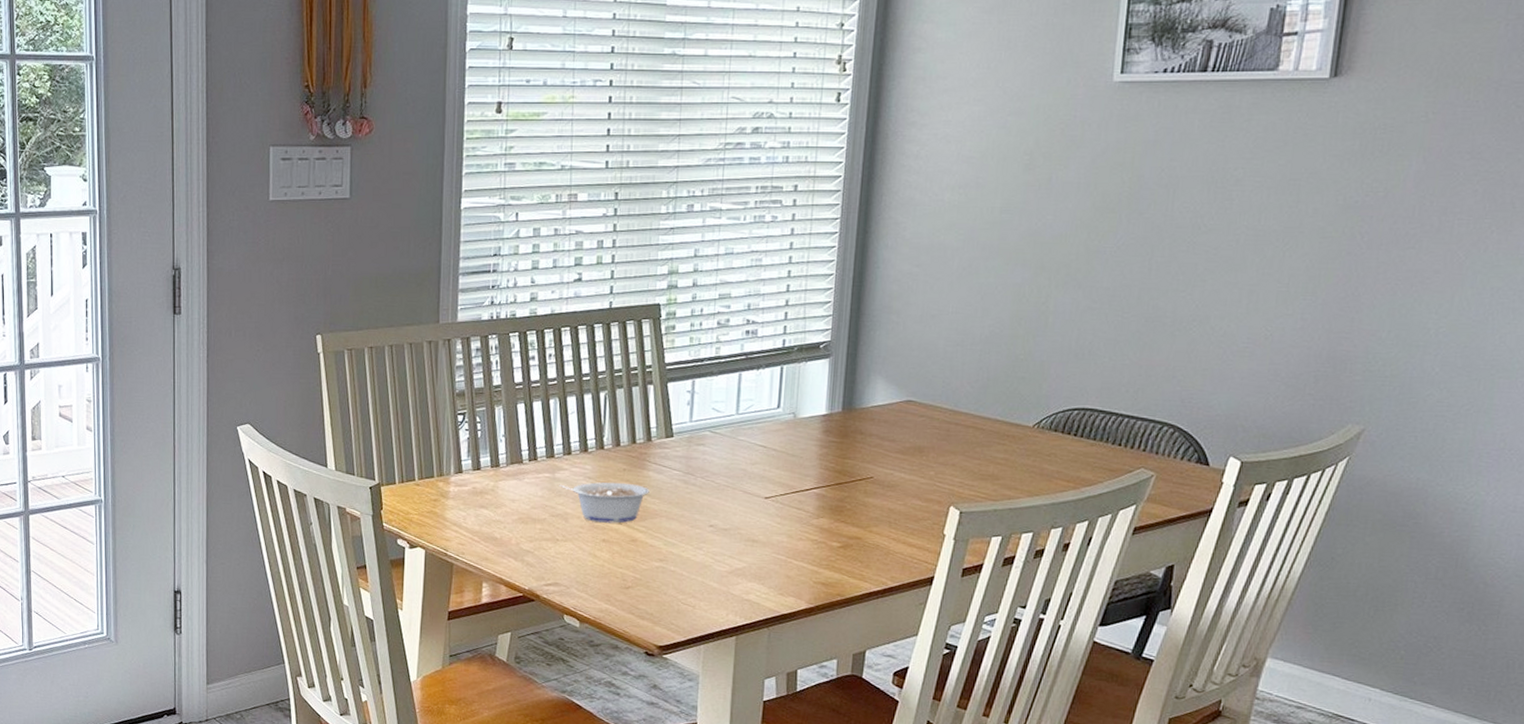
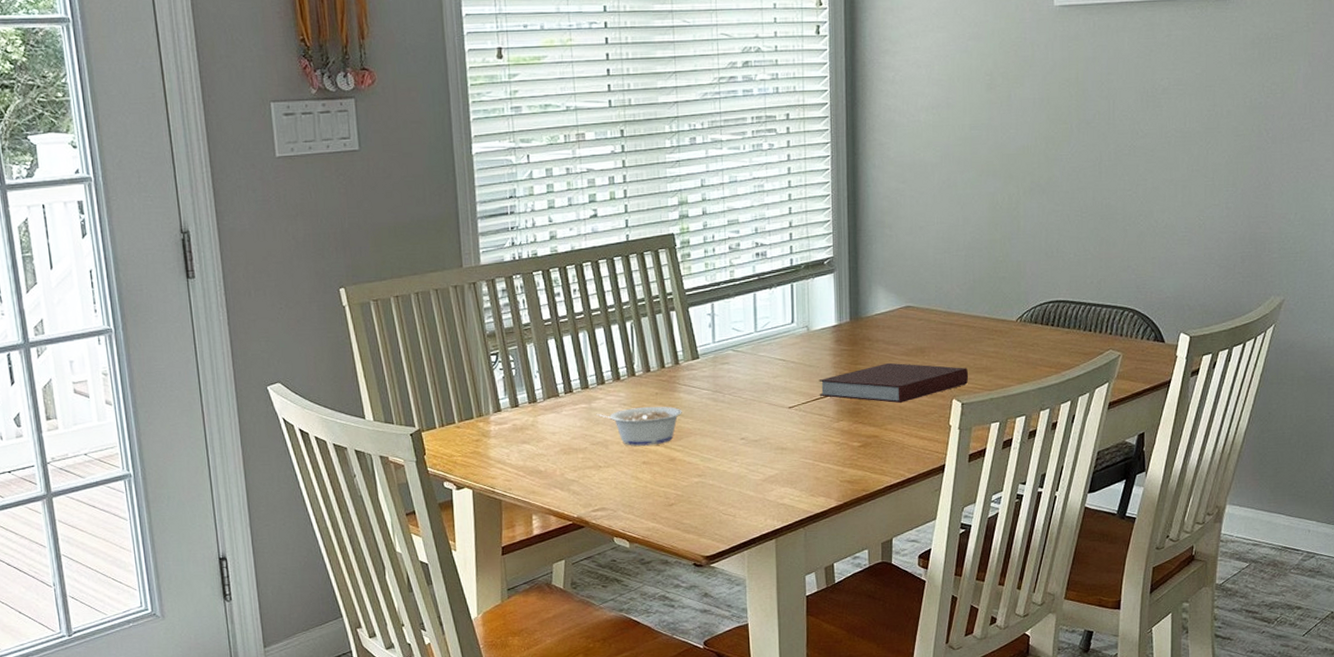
notebook: none [800,459,972,504] -> present [819,362,969,403]

